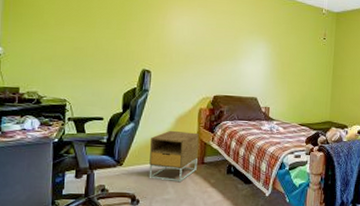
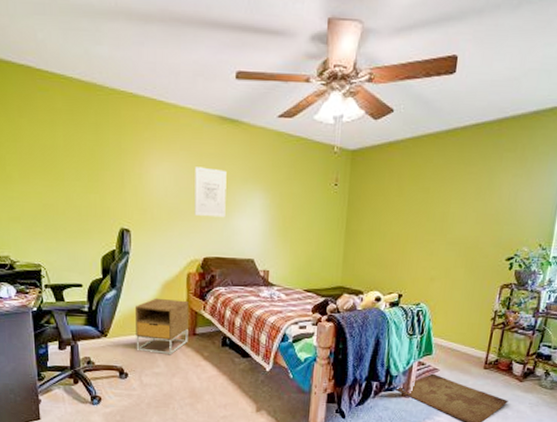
wall art: none [208,21,236,63] -> present [194,167,227,218]

